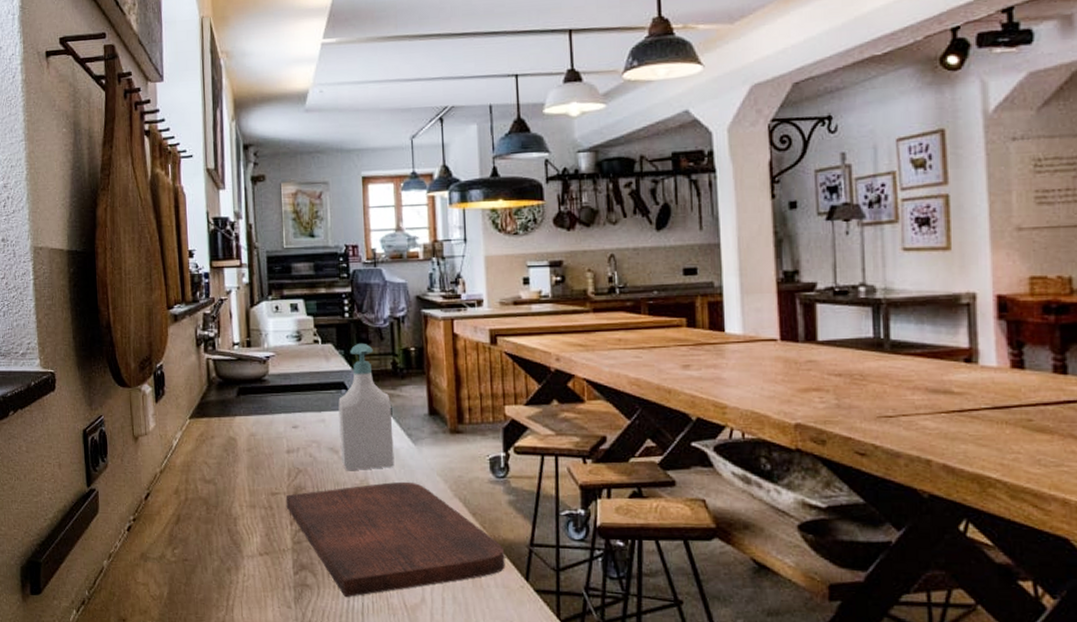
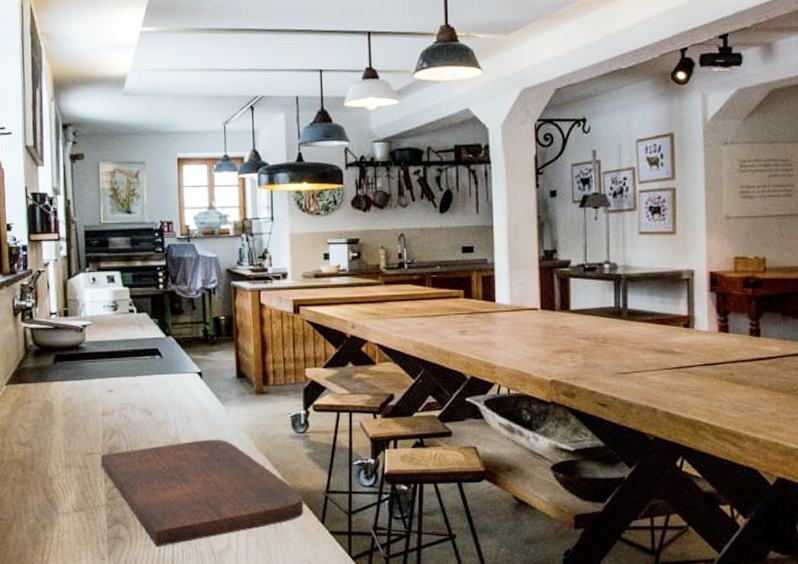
soap bottle: present [338,343,395,471] -> none [152,312,204,431]

